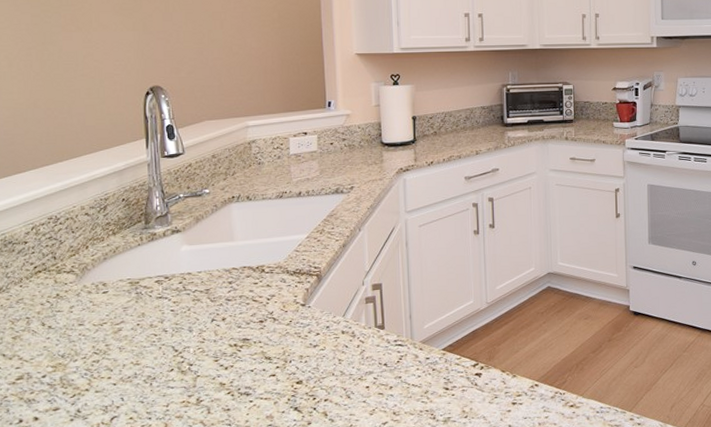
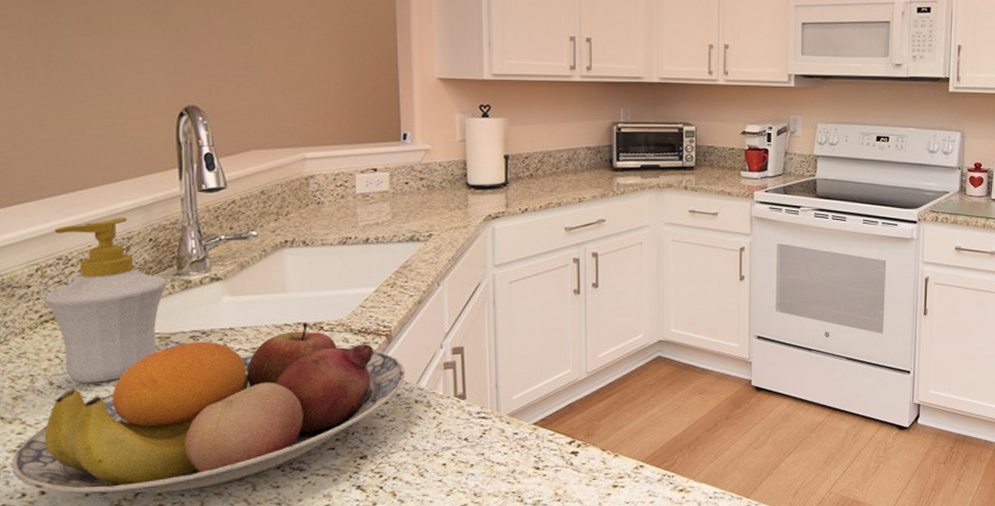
fruit bowl: none [11,266,333,419] -> present [11,323,405,494]
soap bottle: none [38,181,137,324] -> present [45,217,168,383]

